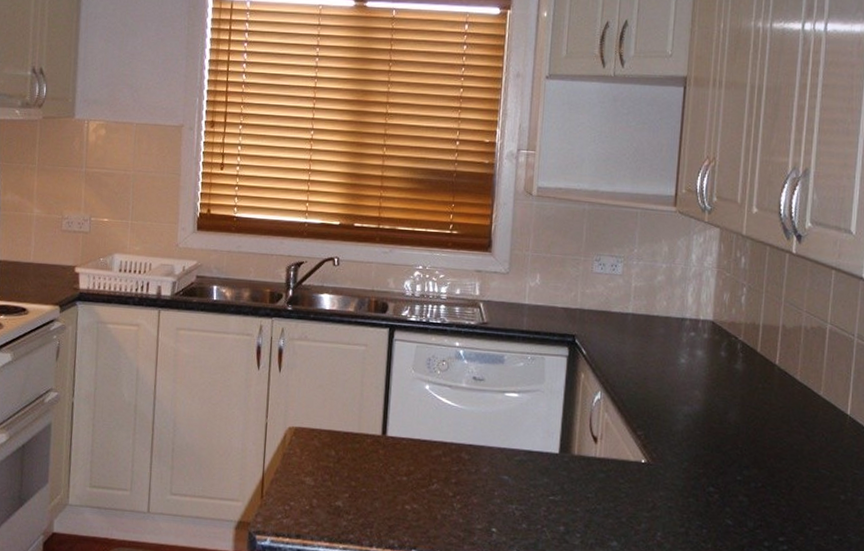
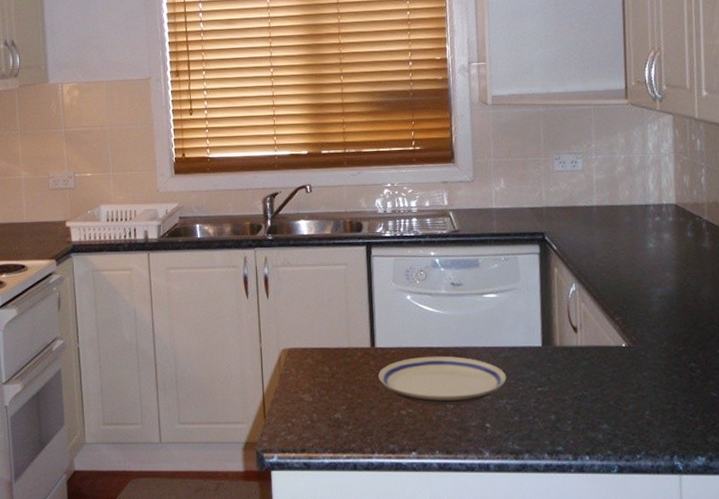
plate: none [386,451,519,505] -> present [378,356,507,405]

